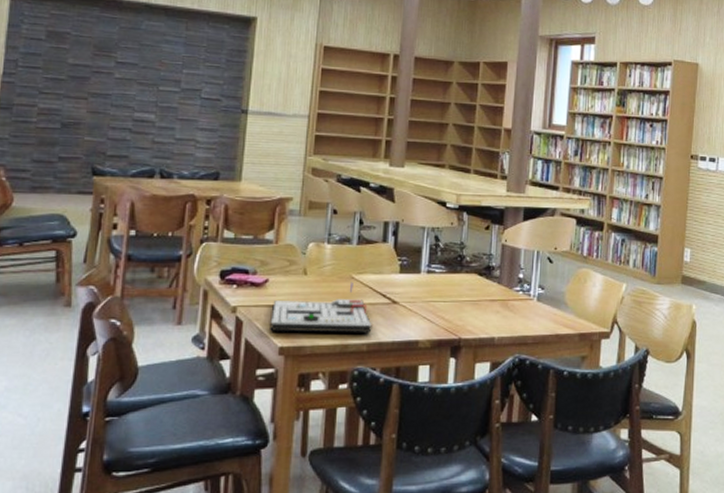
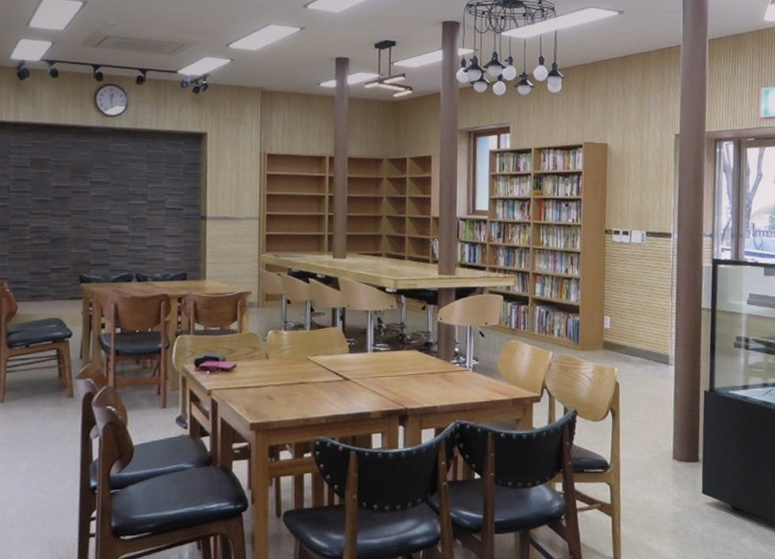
board game: present [270,282,372,334] -> none [240,363,329,410]

